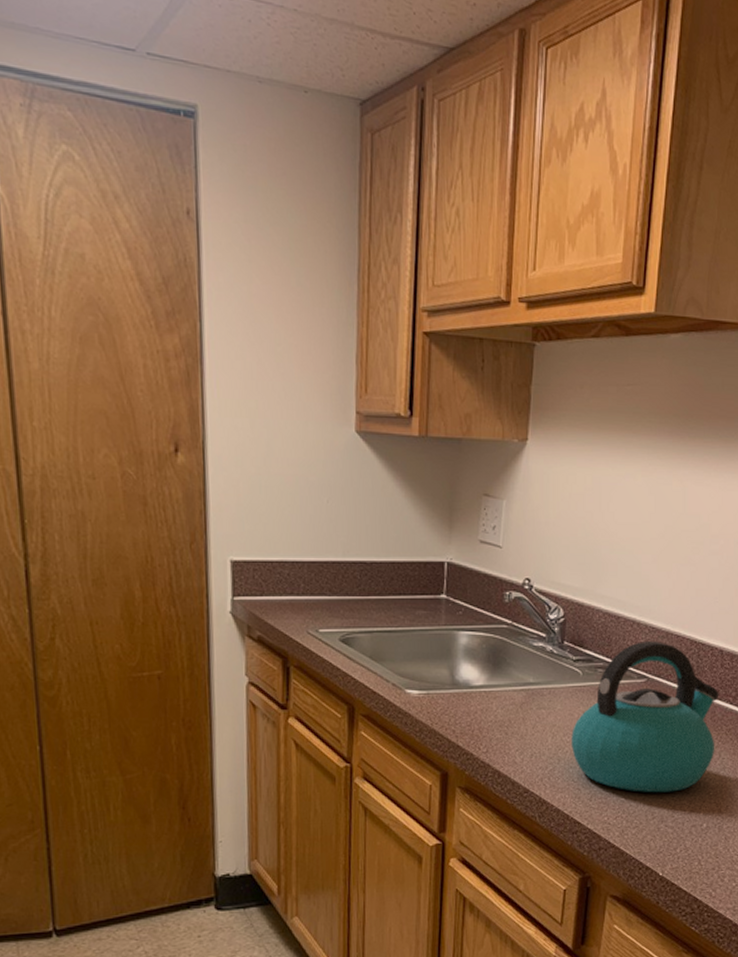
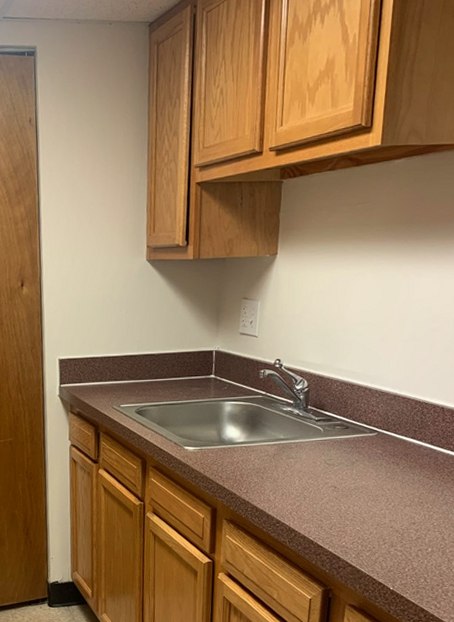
kettle: present [571,641,719,793] -> none [315,403,441,523]

